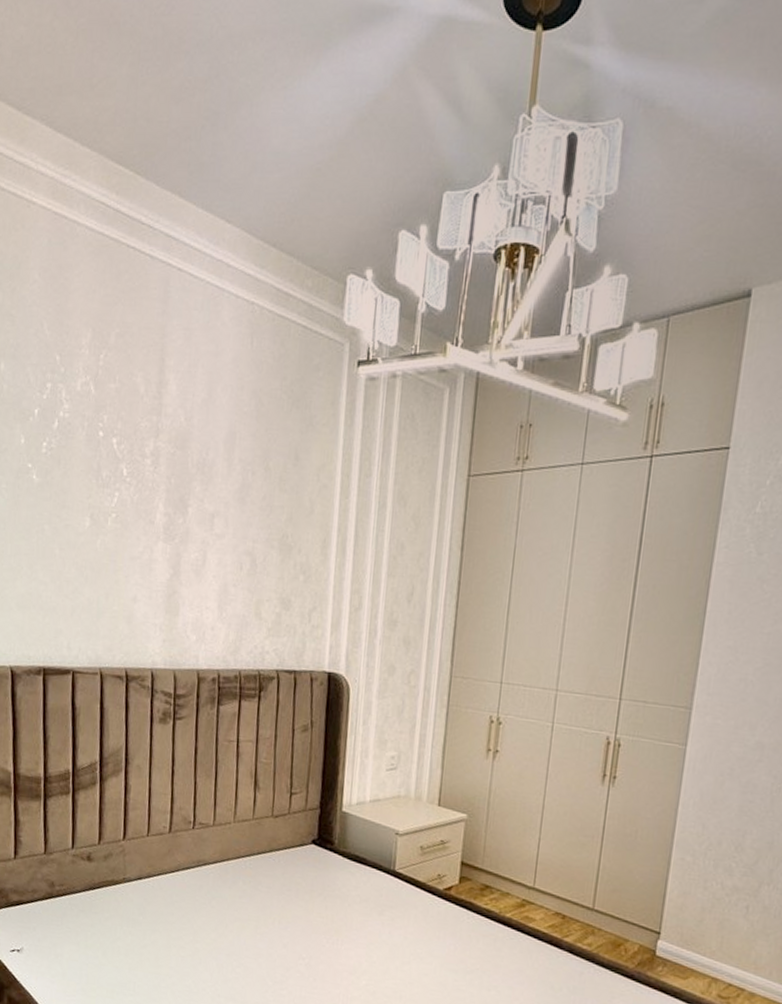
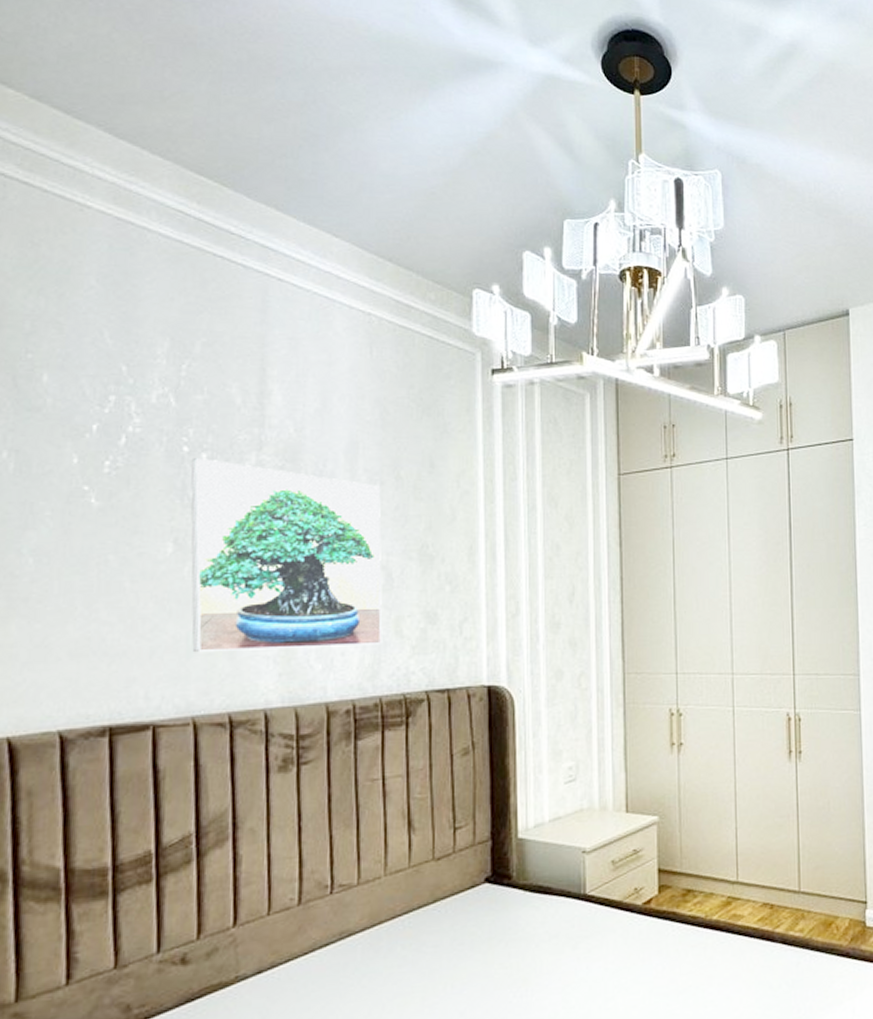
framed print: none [101,443,252,624] -> present [190,458,383,653]

